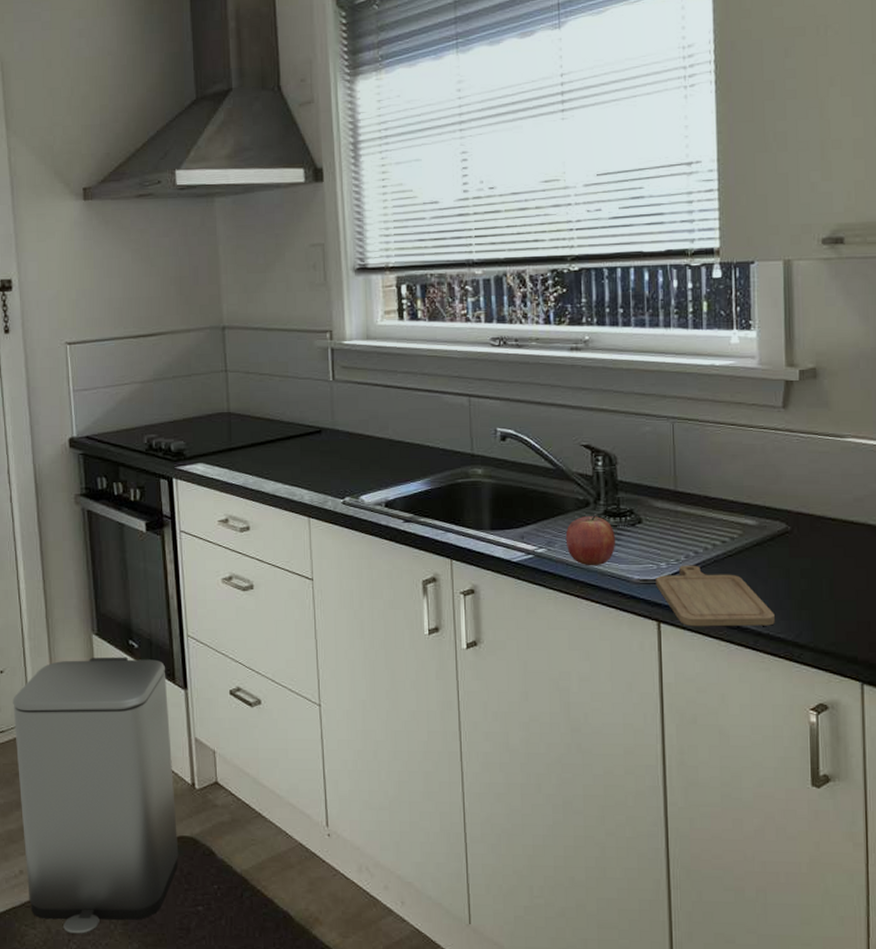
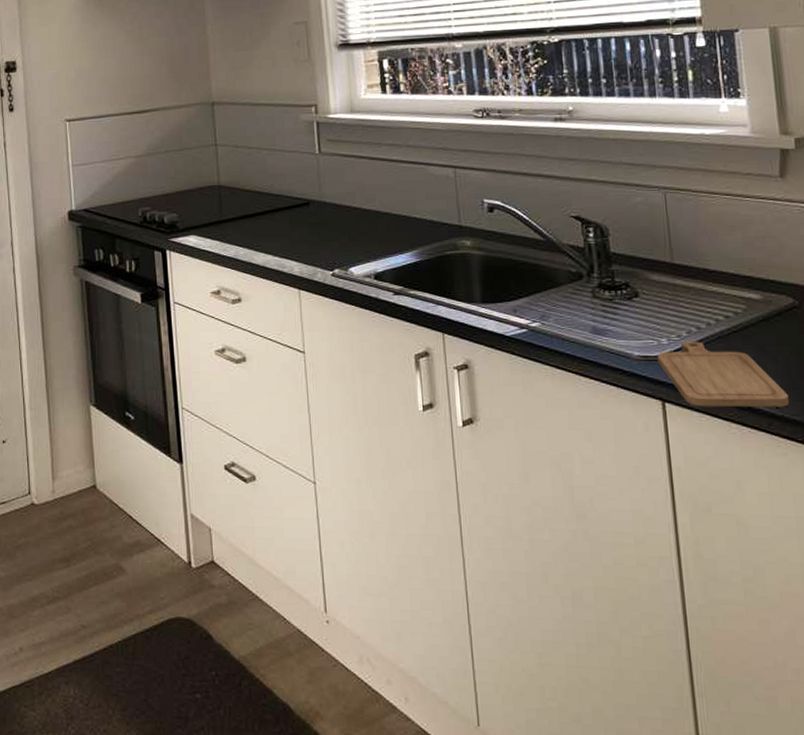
pedal bin: present [13,657,179,934] -> none [14,428,176,719]
fruit: present [565,514,616,566] -> none [559,287,613,342]

